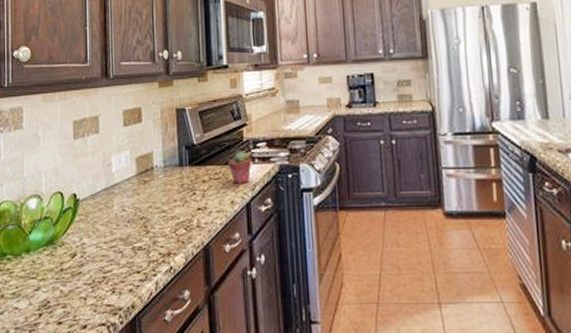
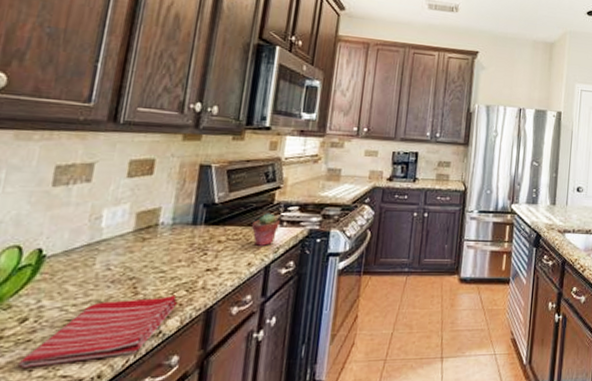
dish towel: none [76,233,180,297] -> present [17,295,178,369]

